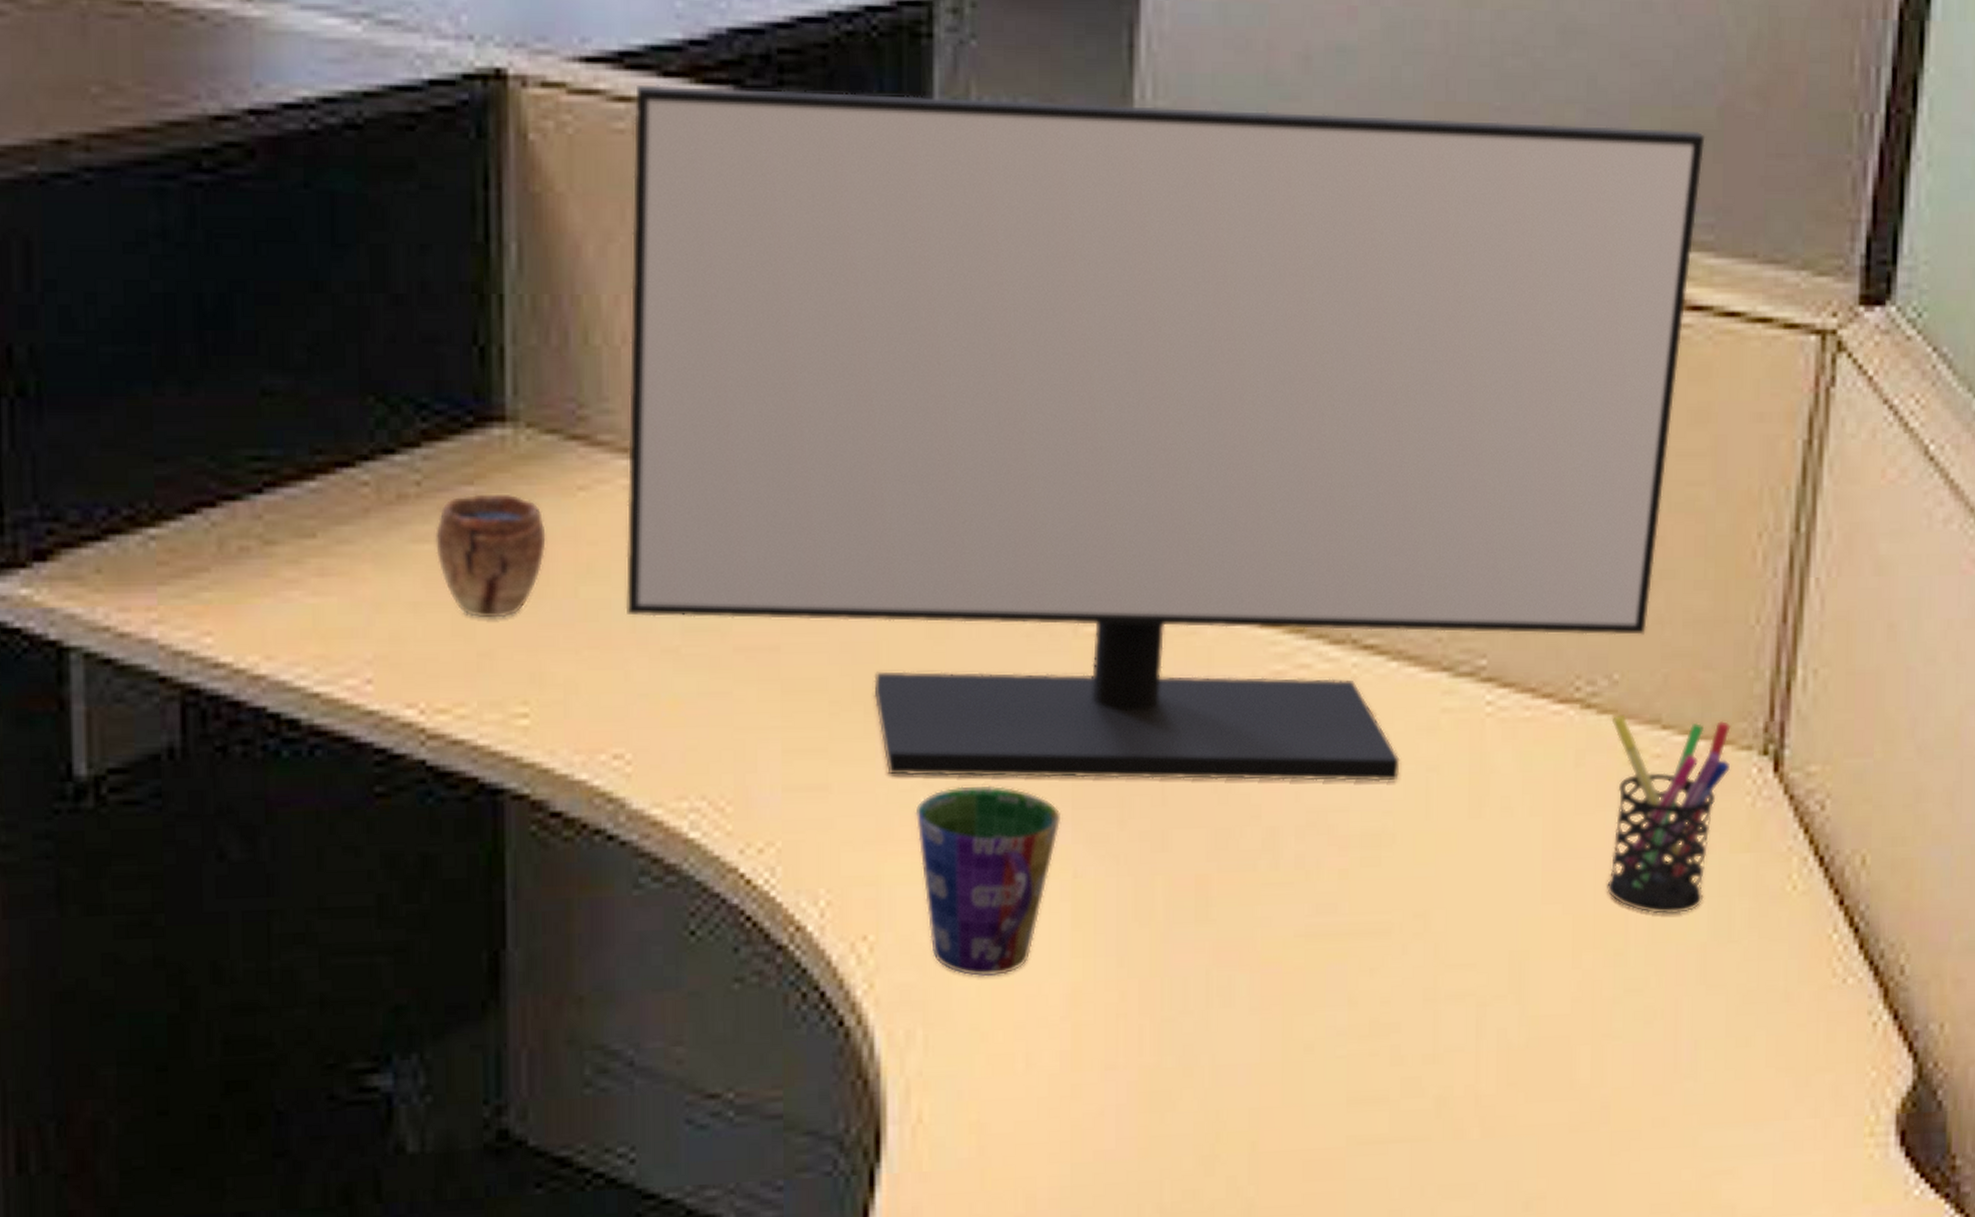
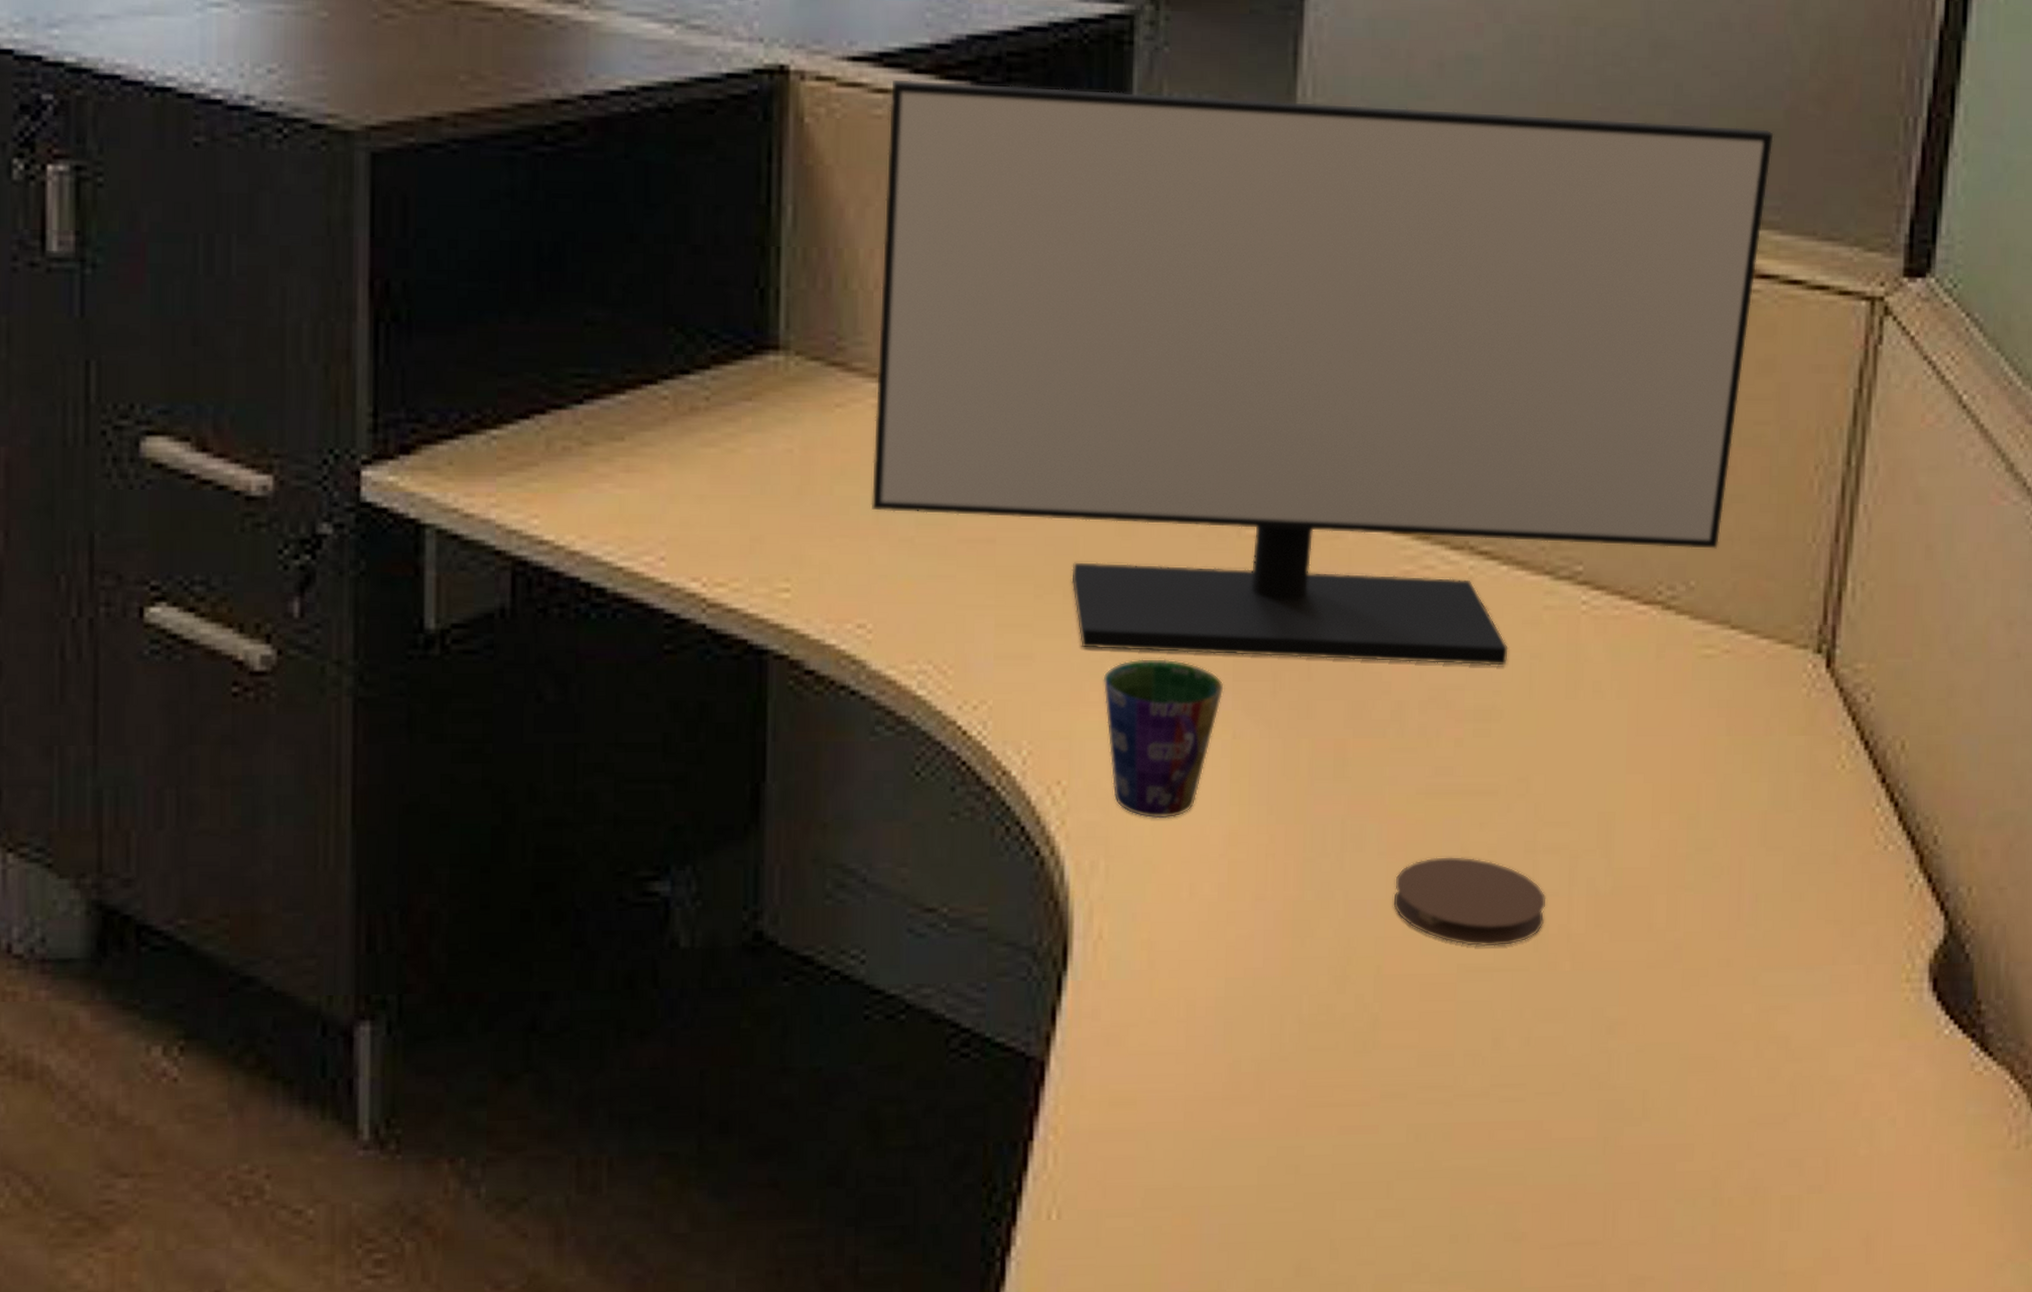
candle: present [435,493,546,619] -> none [719,408,809,510]
coaster: none [1269,1009,1450,1114] -> present [1393,857,1547,947]
pen holder: present [1607,714,1731,914] -> none [1682,615,1790,785]

